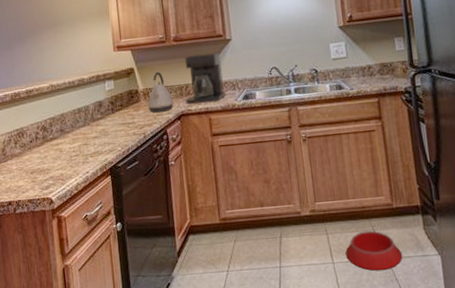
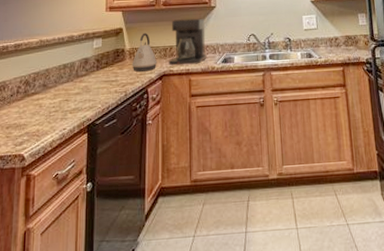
pet bowl: present [346,230,402,271] -> none [309,195,361,238]

